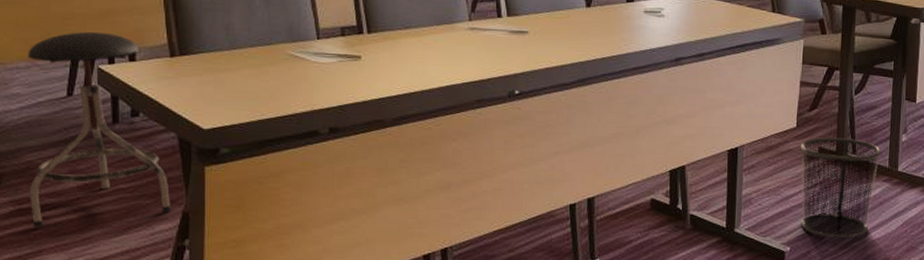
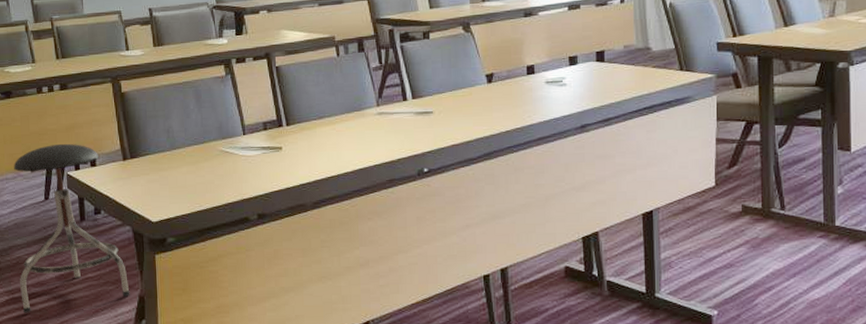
waste bin: present [800,138,881,239] -> none [721,194,814,300]

